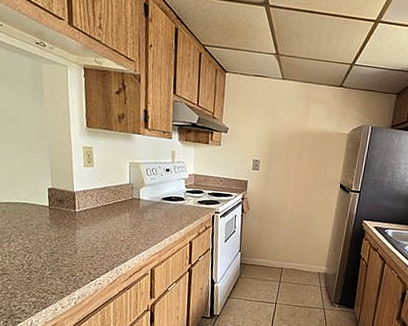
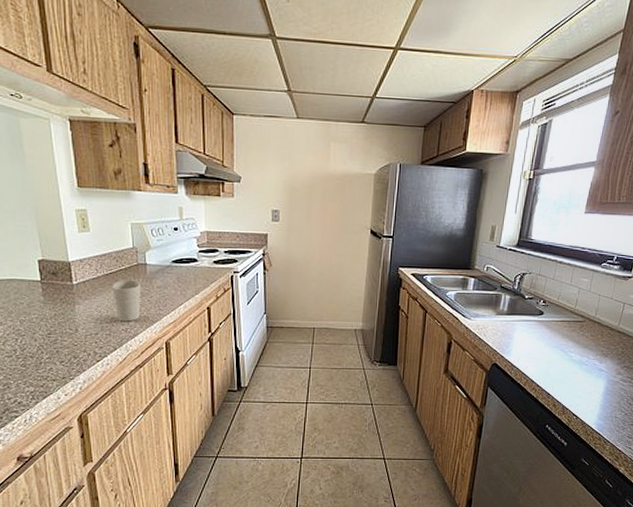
cup: none [108,211,133,248] -> present [111,279,140,322]

